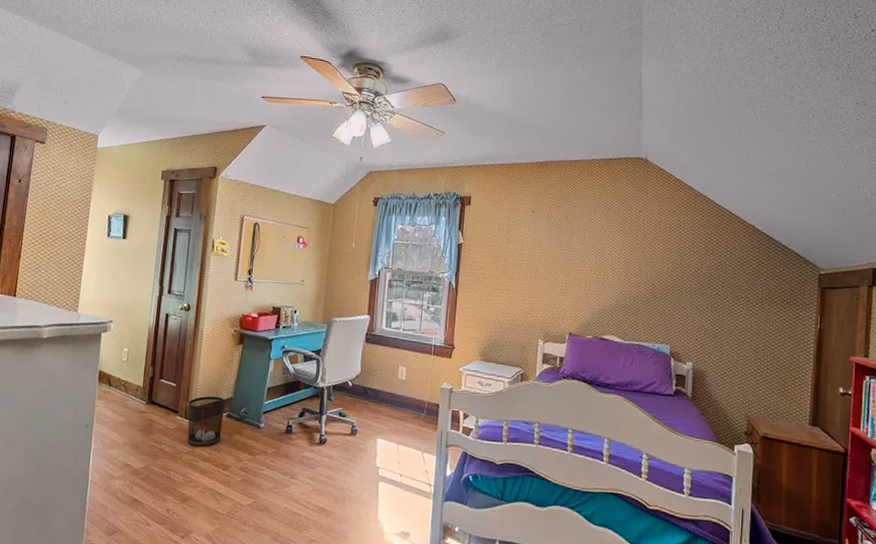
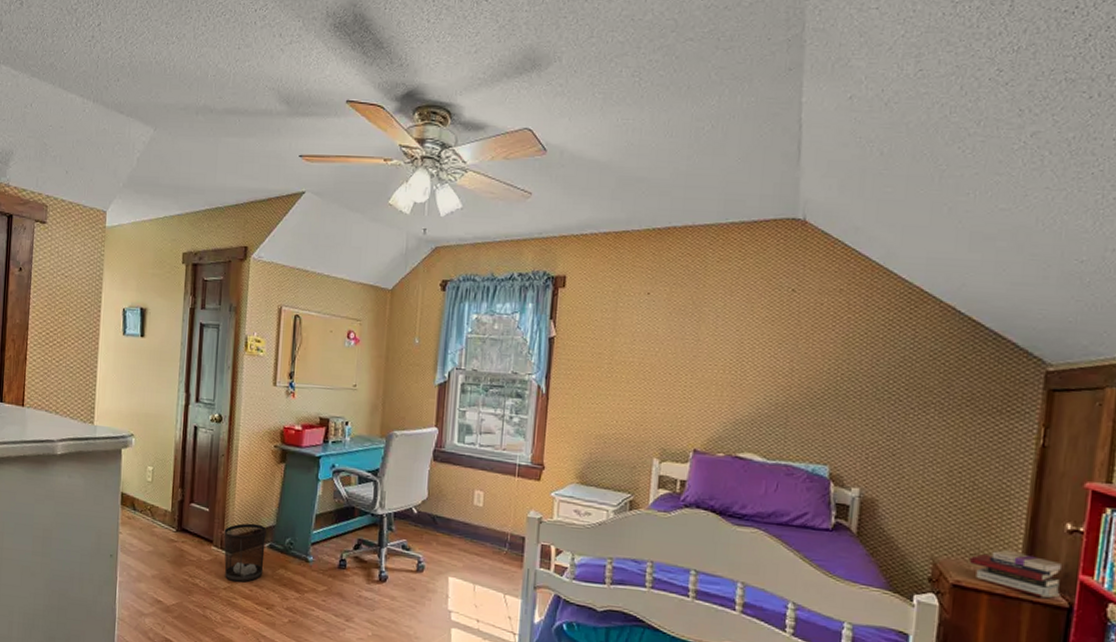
books: none [774,409,839,446] -> present [970,550,1063,599]

